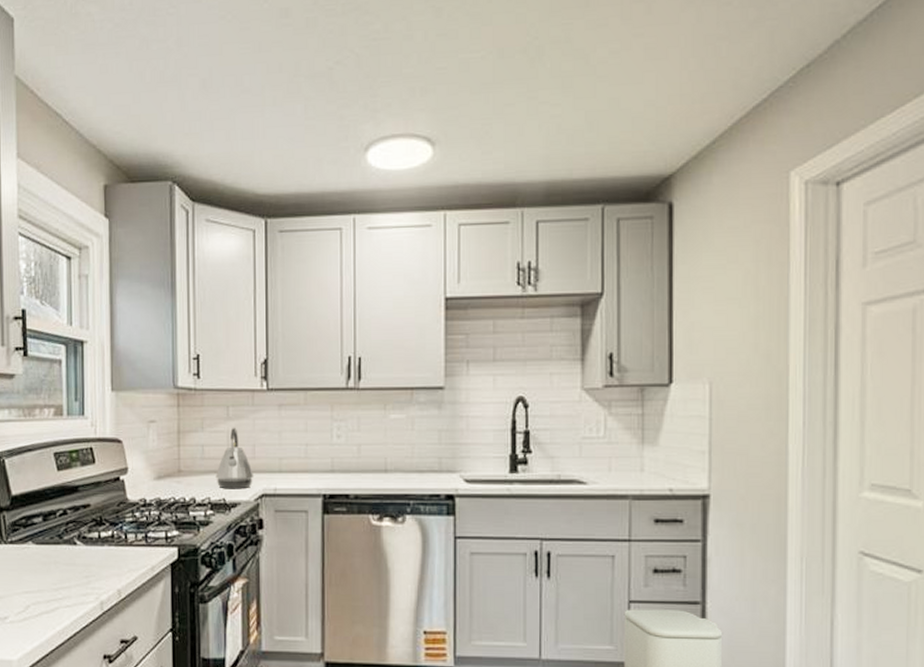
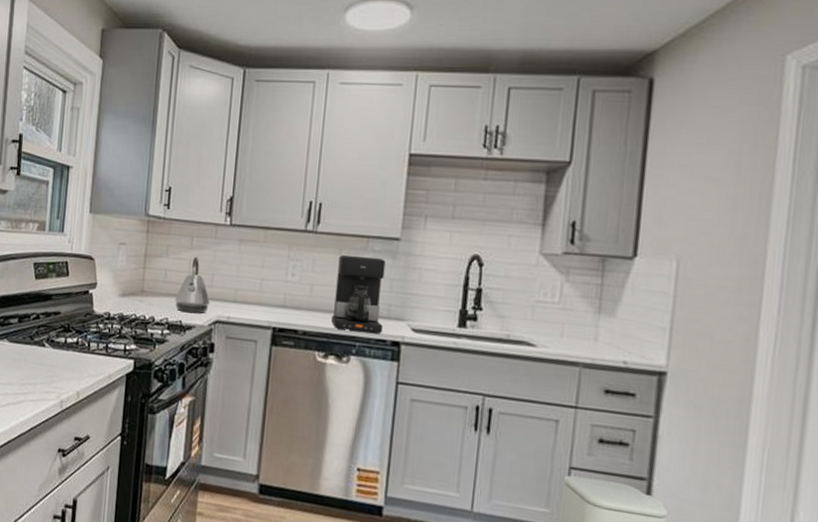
coffee maker: none [383,410,435,488] -> present [331,255,386,333]

